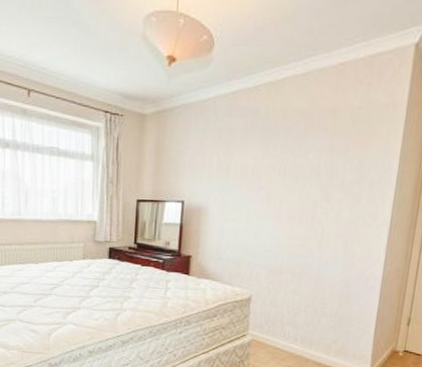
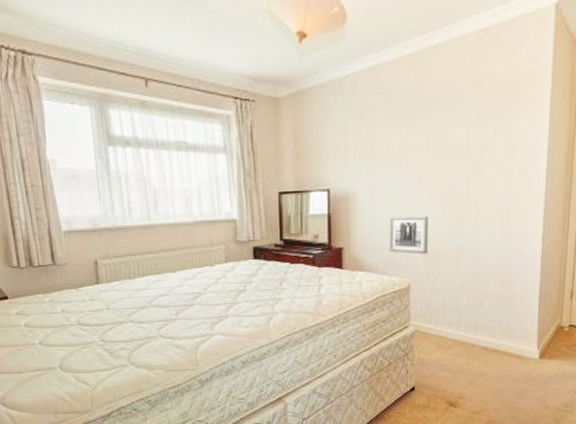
wall art: none [235,230,274,270] -> present [389,215,428,255]

